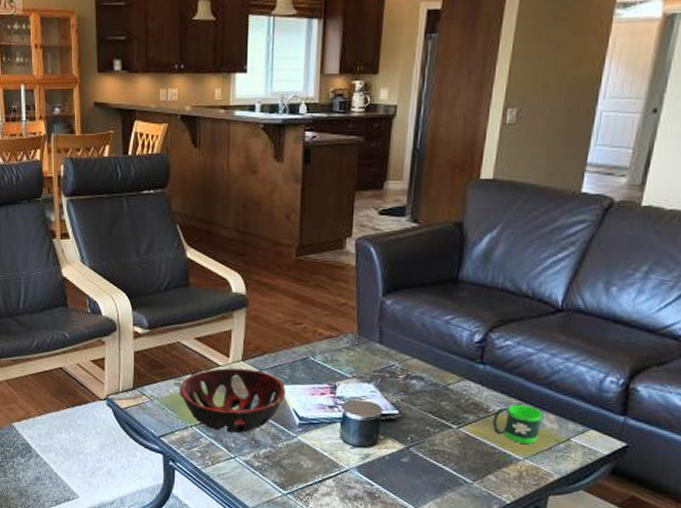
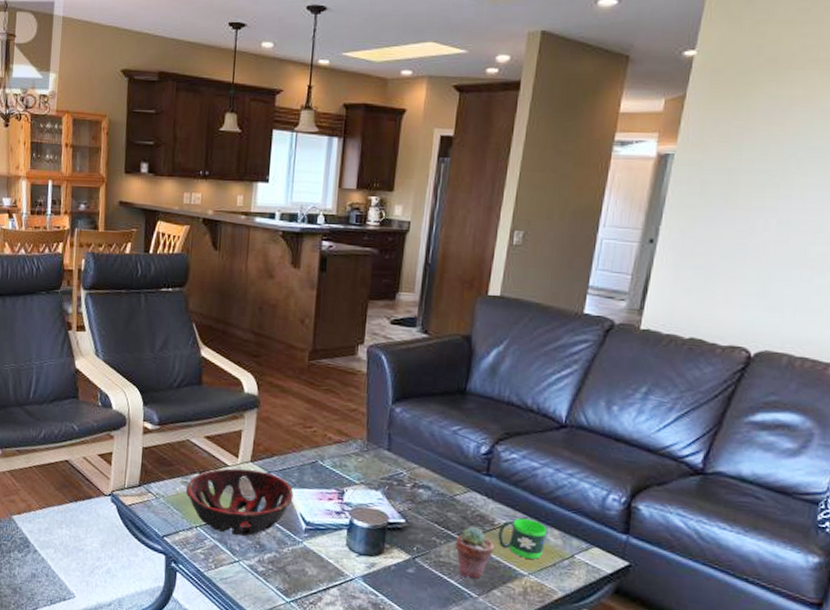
potted succulent: none [449,415,489,466] -> present [455,527,494,579]

